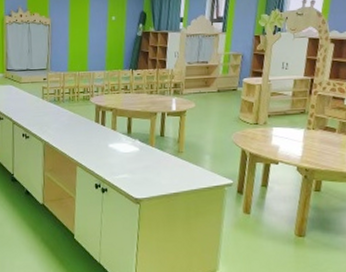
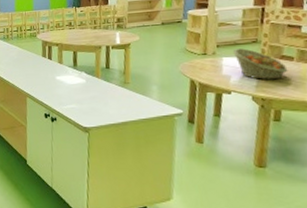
fruit basket: none [282,119,330,151] -> present [232,48,288,80]

